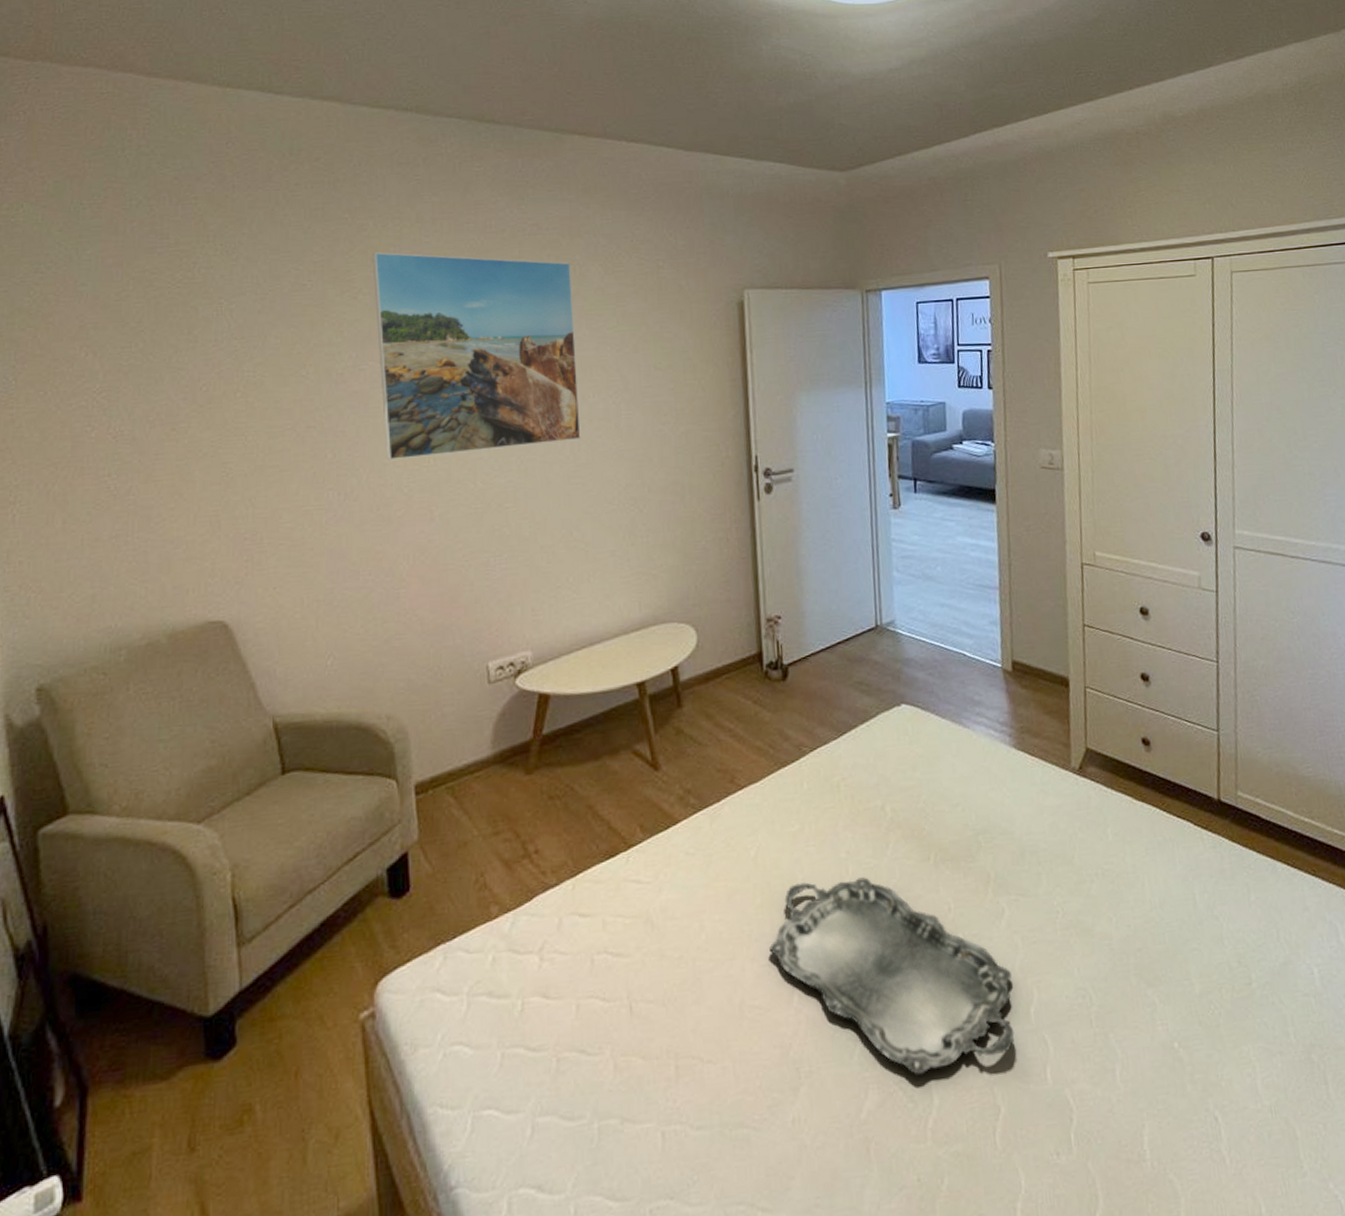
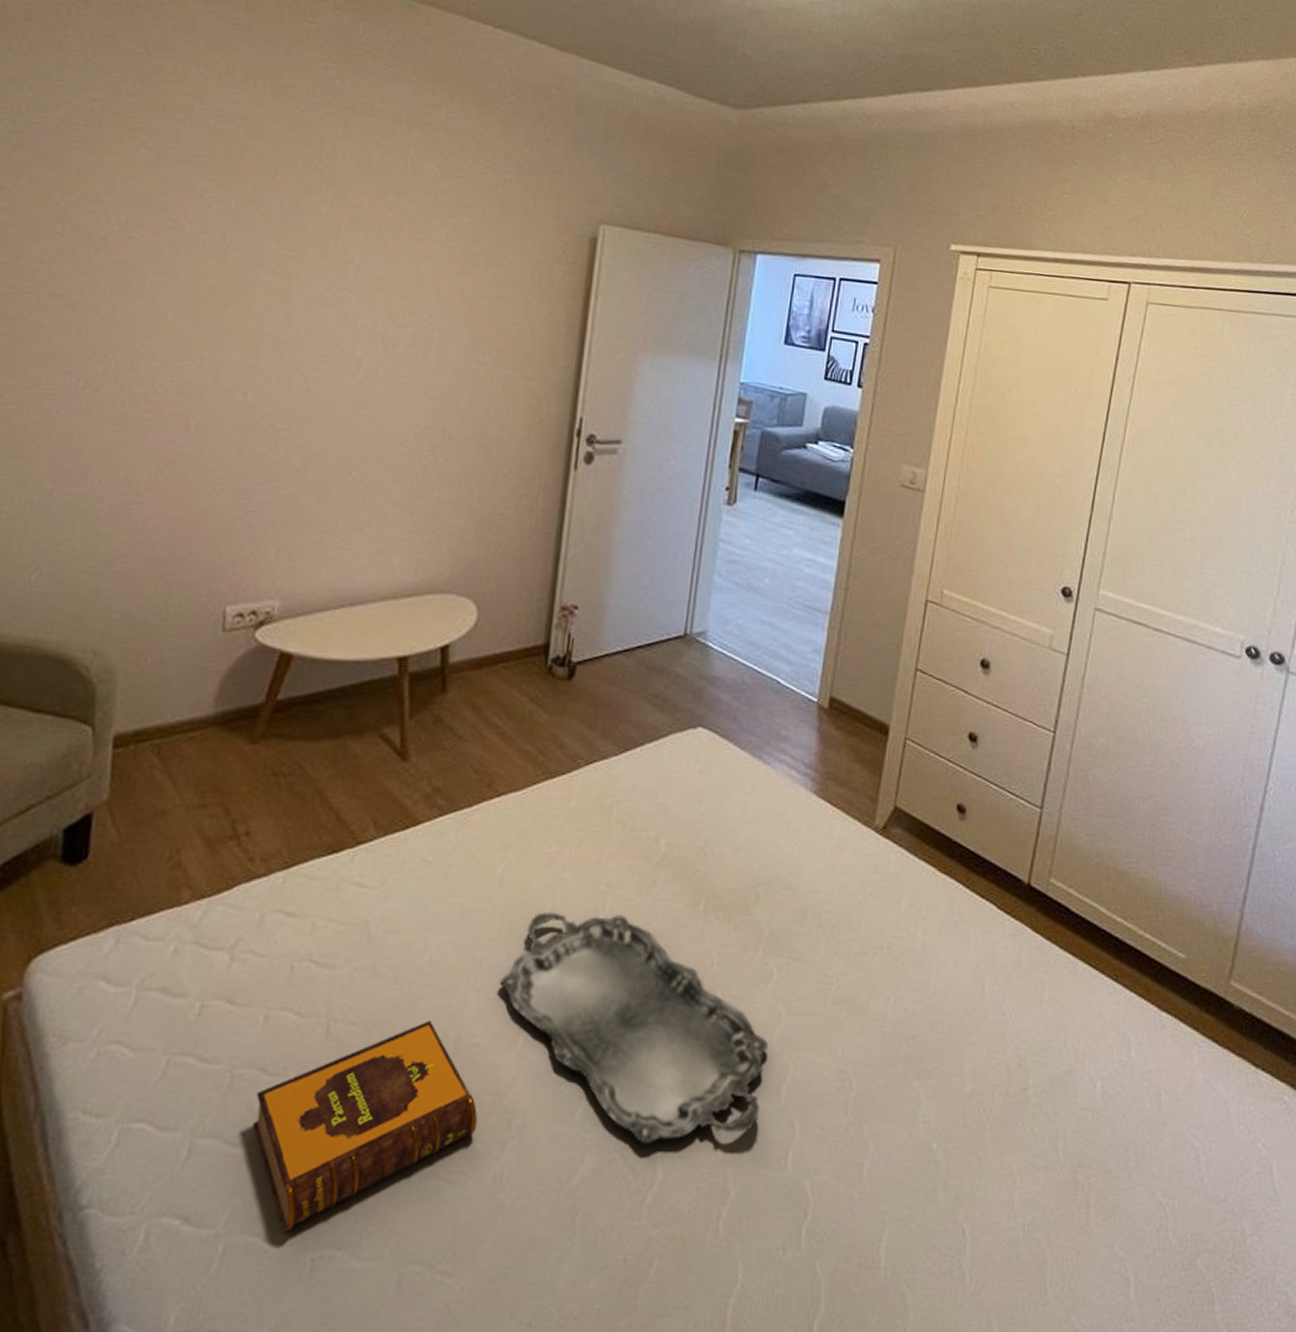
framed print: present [372,252,581,461] -> none [143,101,402,365]
hardback book: none [580,990,771,1189] -> present [253,1019,478,1232]

